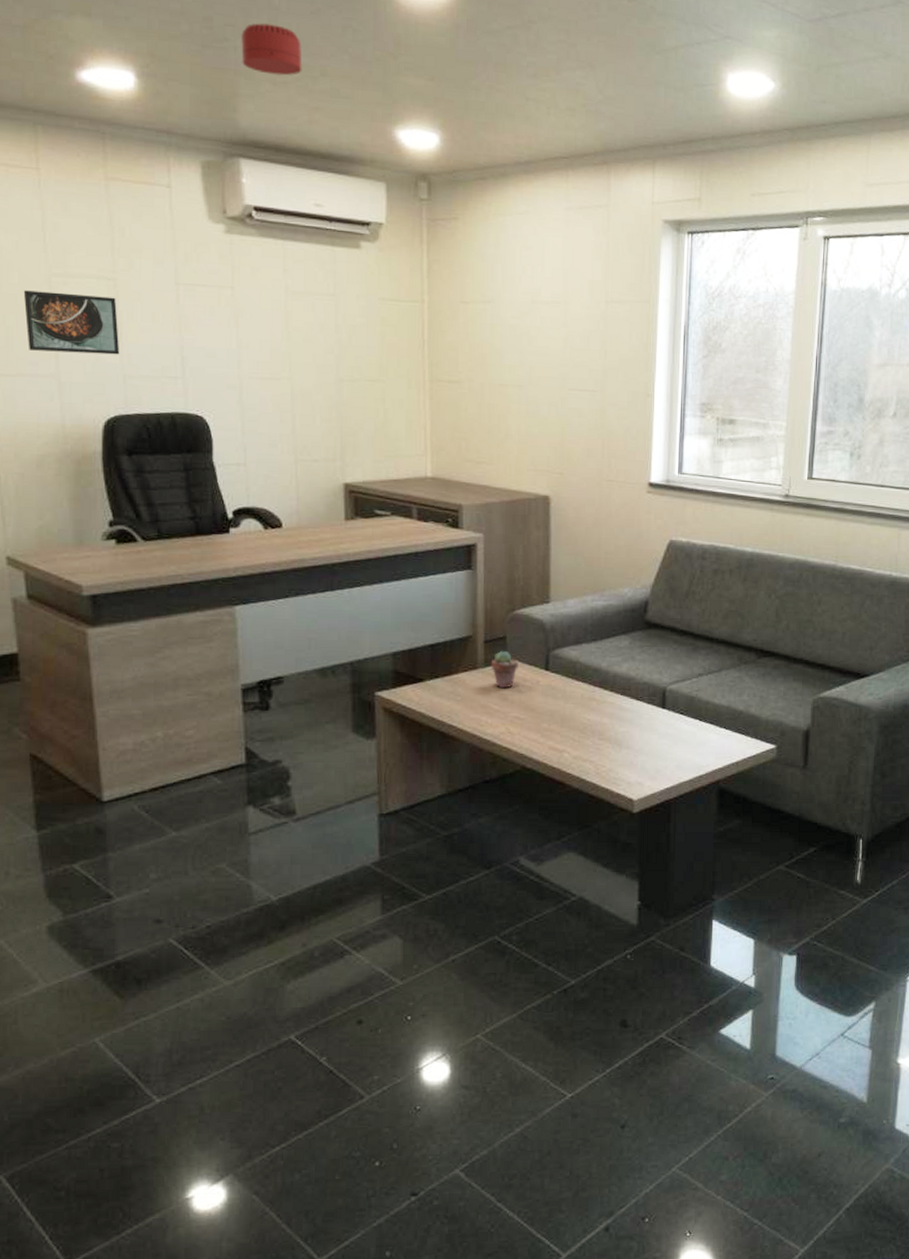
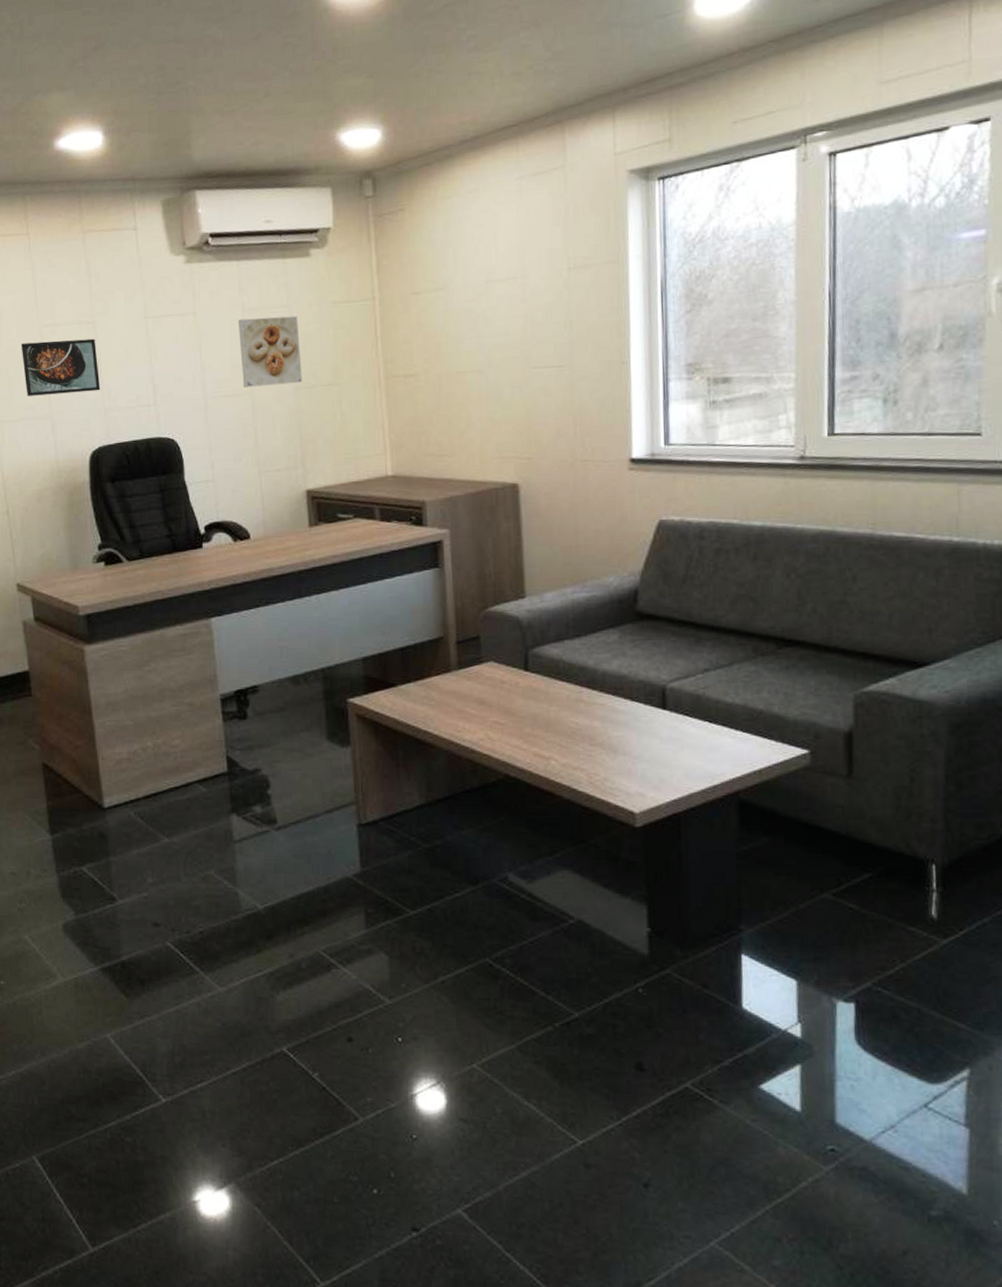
smoke detector: present [240,22,302,76] -> none [190,58,247,107]
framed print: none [280,301,346,375] -> present [238,315,302,387]
potted succulent: present [491,651,518,689] -> none [465,652,495,692]

